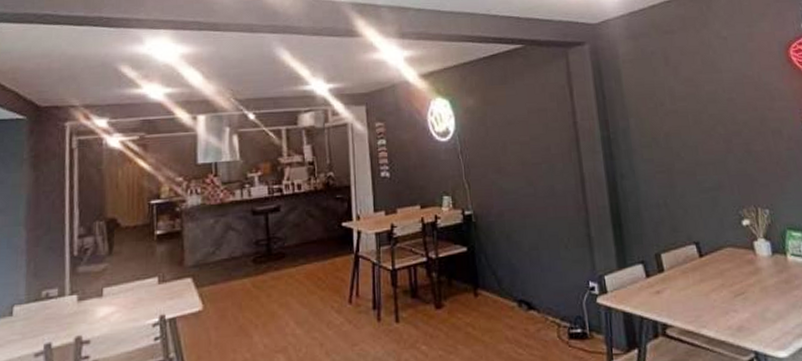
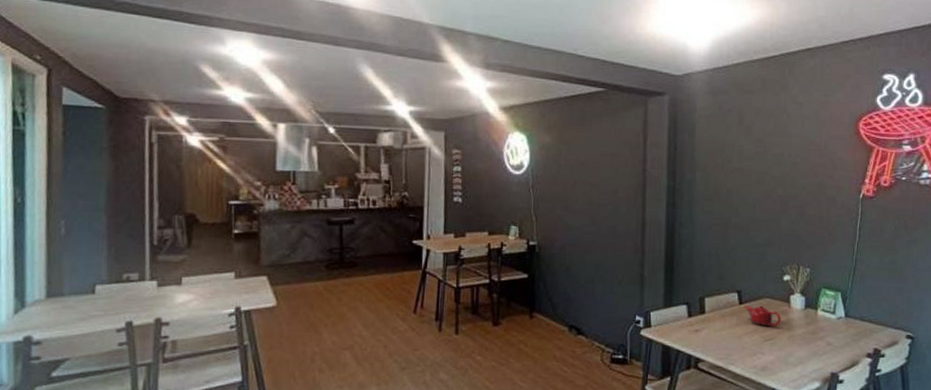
teapot: none [705,256,749,279] -> present [744,305,781,326]

